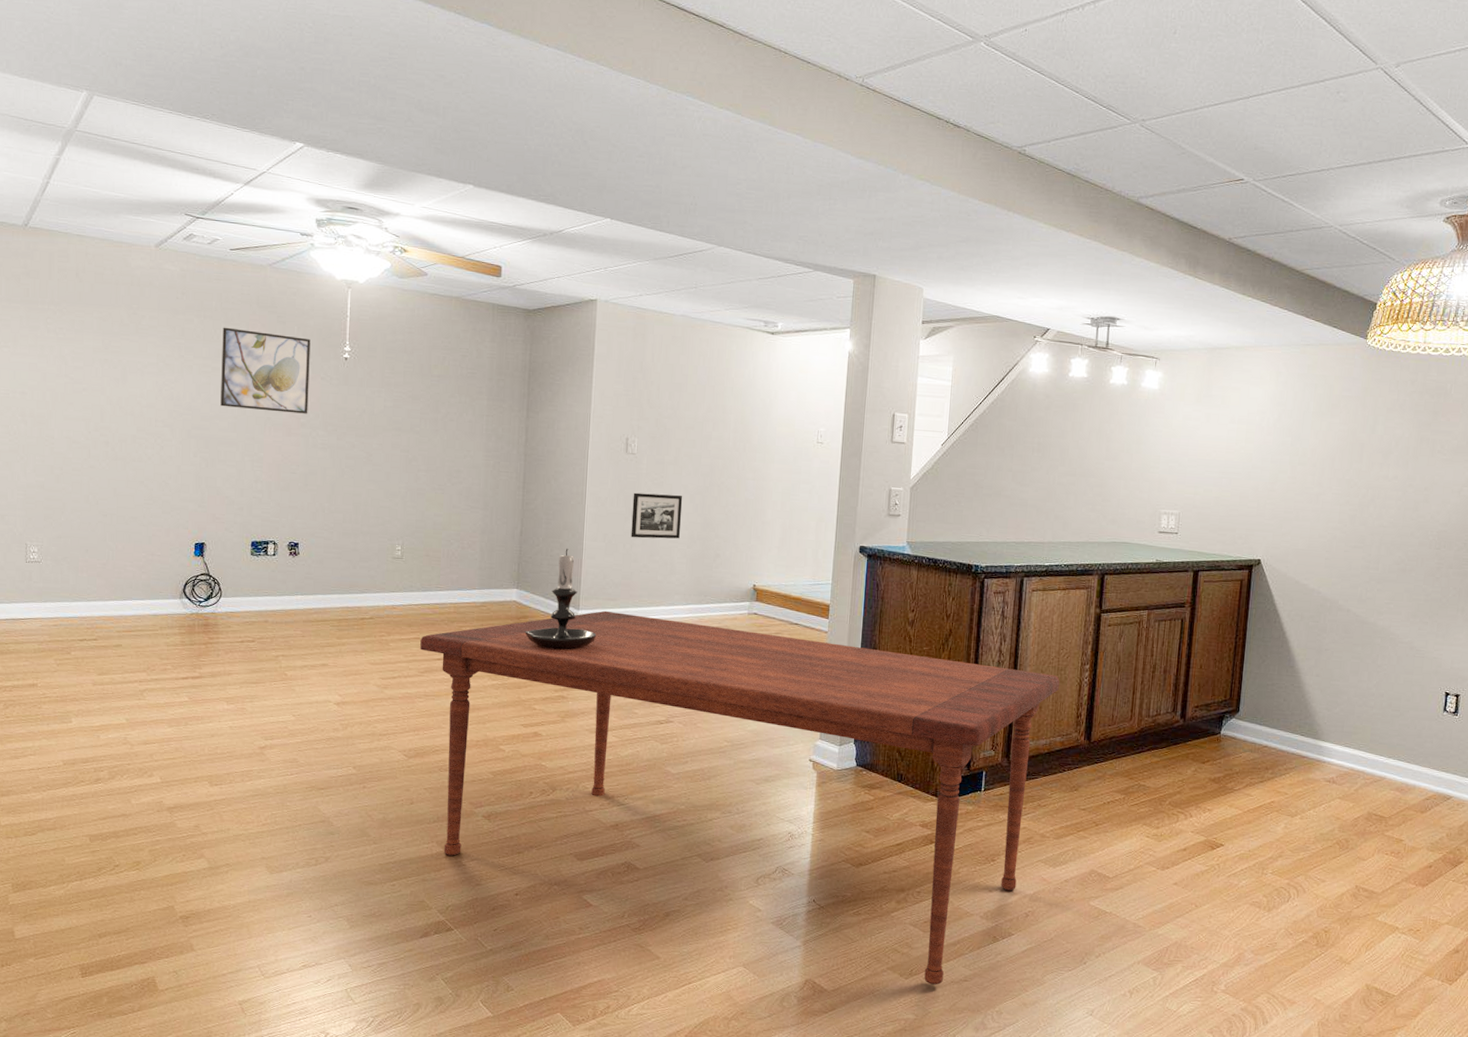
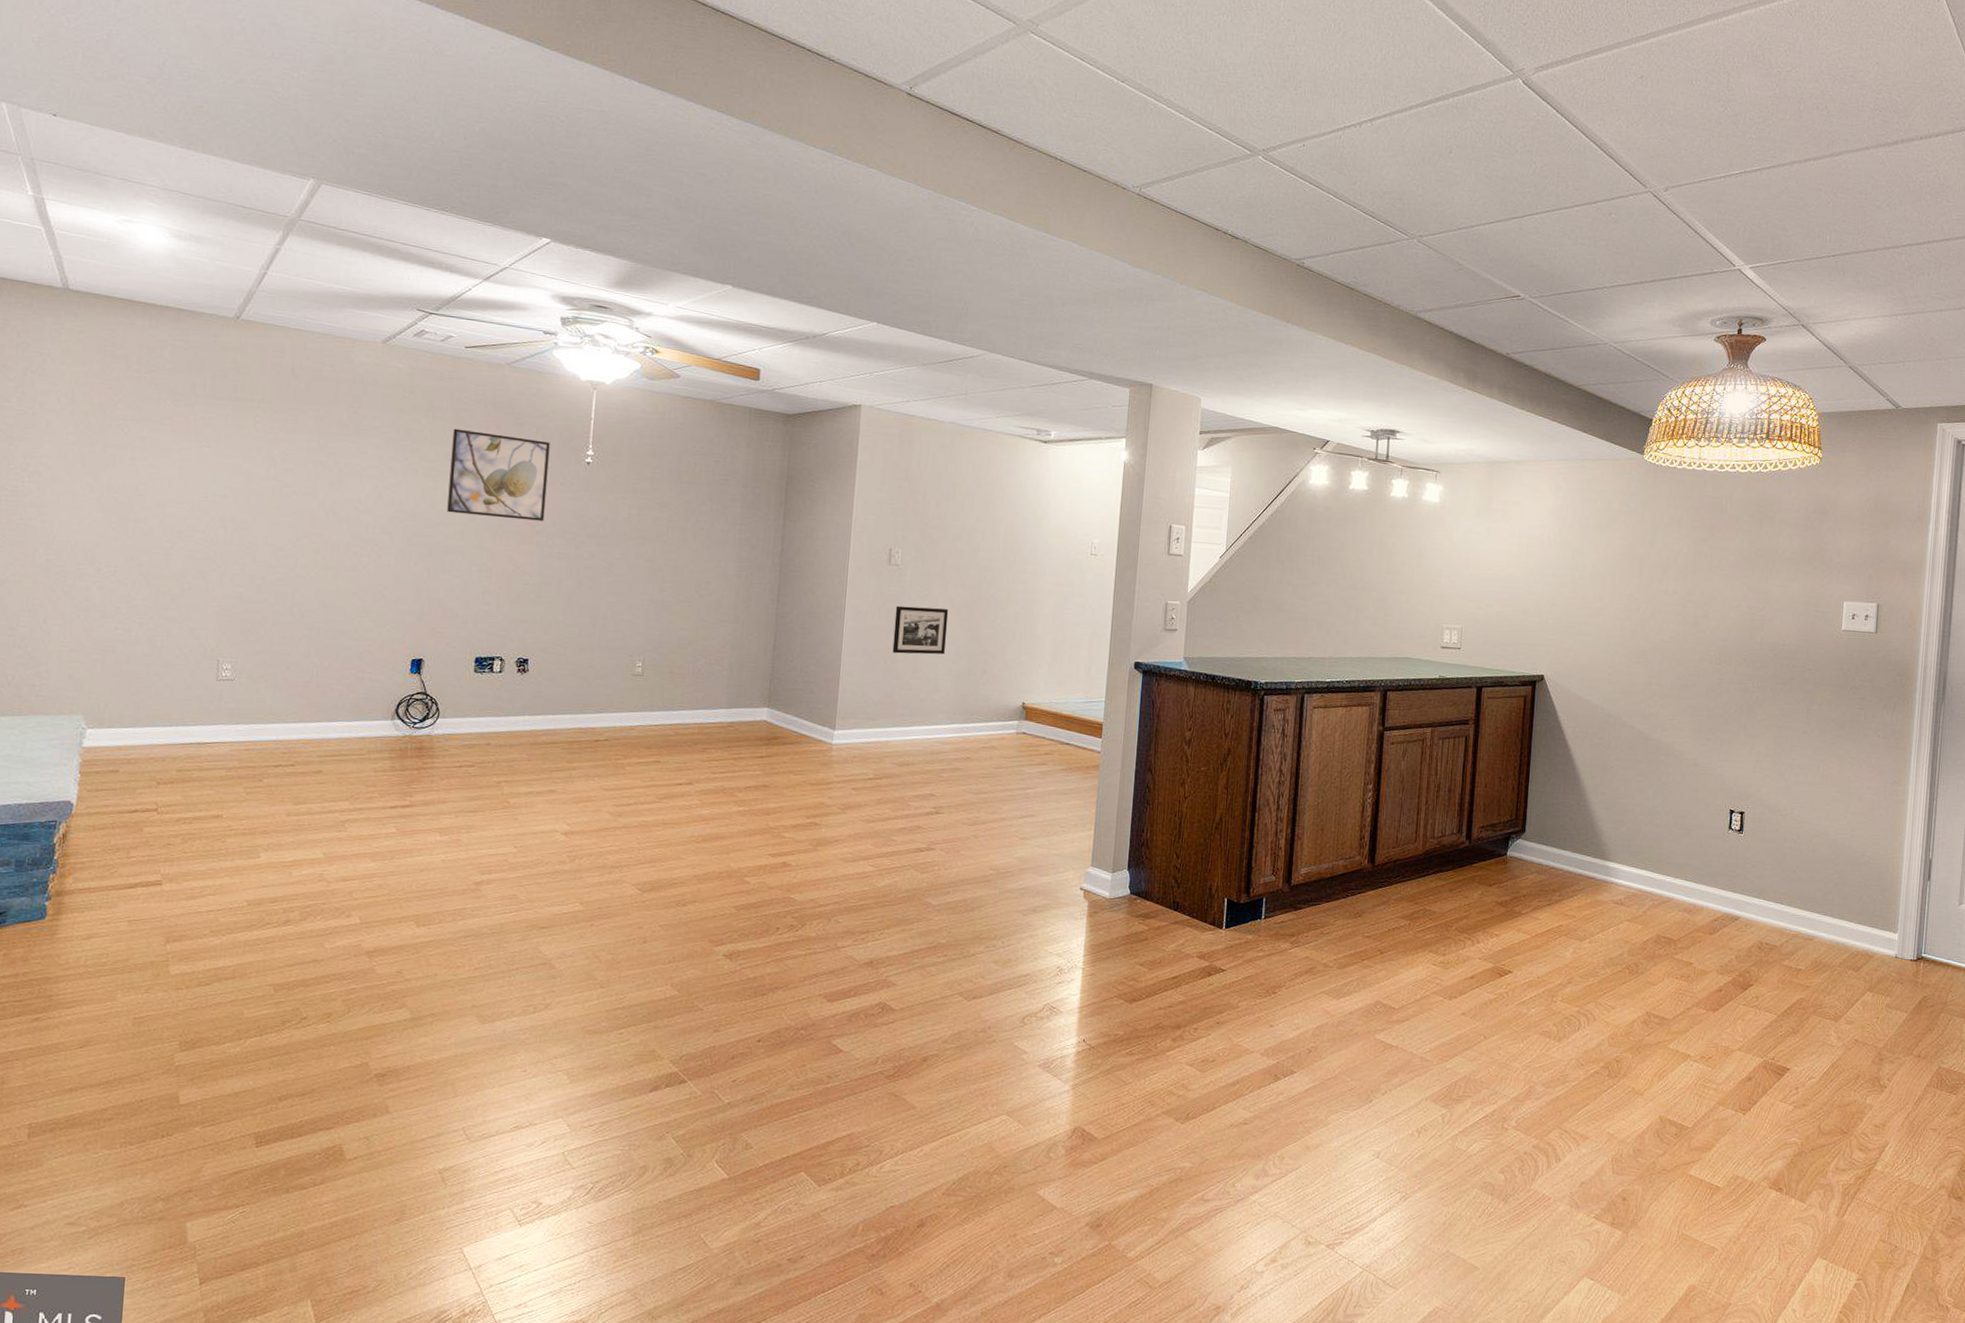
dining table: present [420,610,1060,985] -> none [659,730,1342,1129]
candle holder: present [525,549,597,650] -> none [775,665,854,773]

